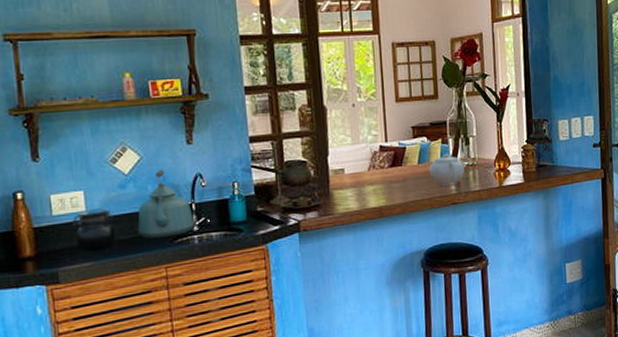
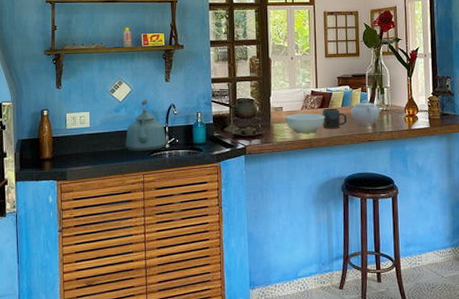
jar: present [72,208,119,251] -> none [79,126,112,157]
bowl: none [348,174,398,201] -> present [285,114,325,133]
mug: none [393,166,426,193] -> present [322,108,347,129]

